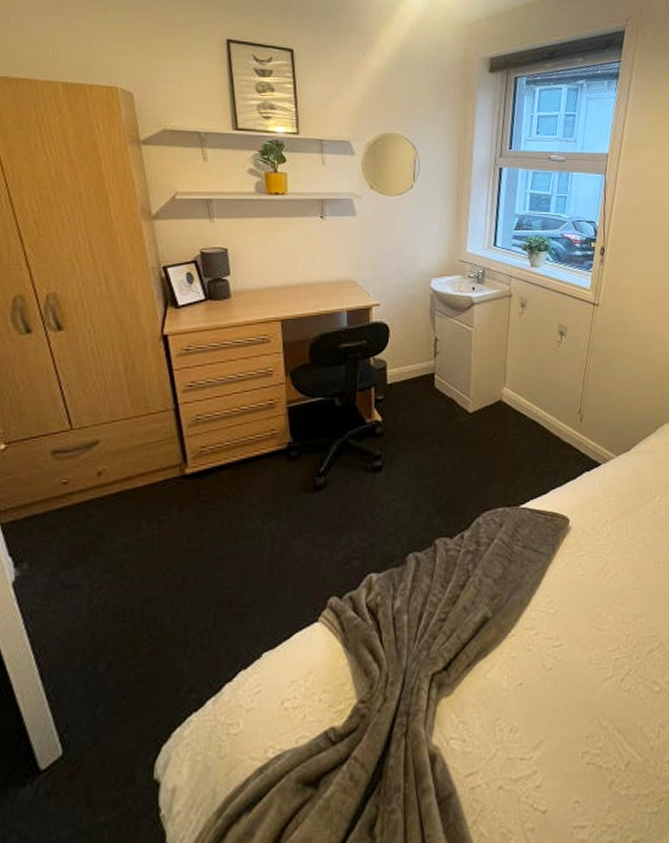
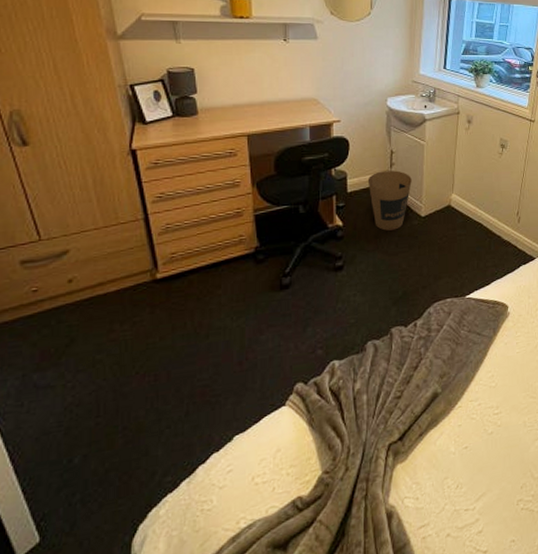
trash can: none [409,360,458,428] -> present [367,170,412,231]

